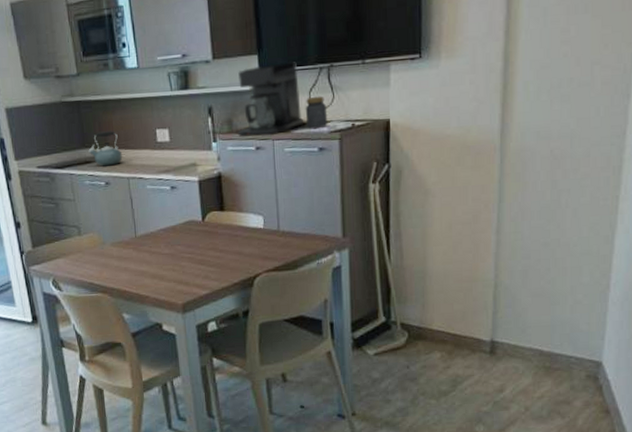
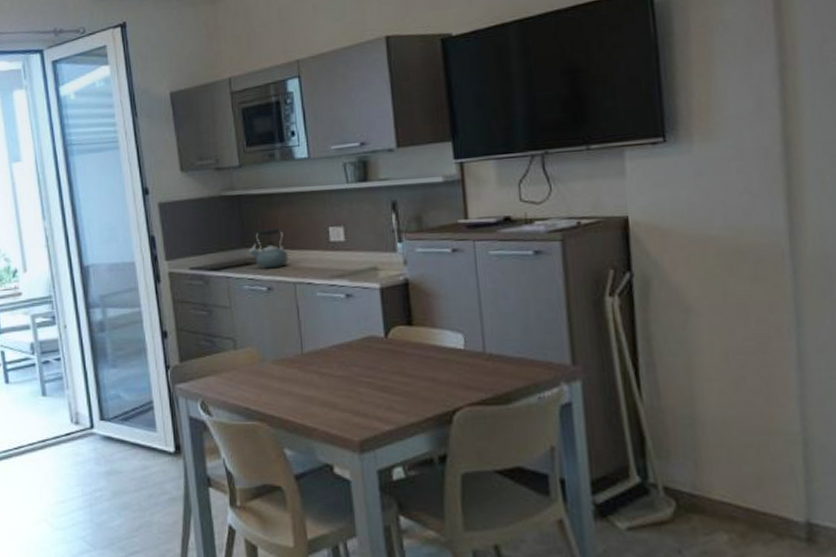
coffee maker: present [238,62,303,137] -> none [428,149,512,237]
jar: present [305,96,328,129] -> none [514,188,545,228]

